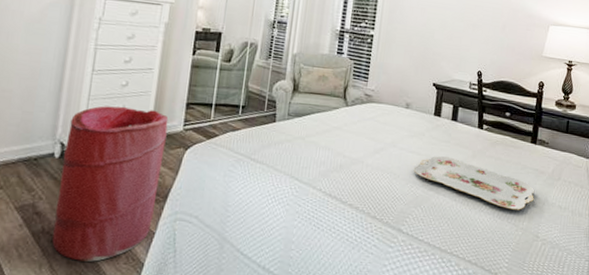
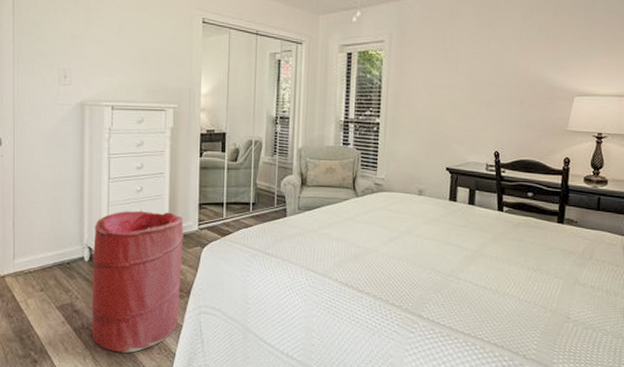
serving tray: present [413,156,535,210] -> none [430,241,564,292]

